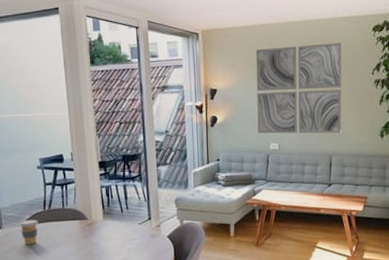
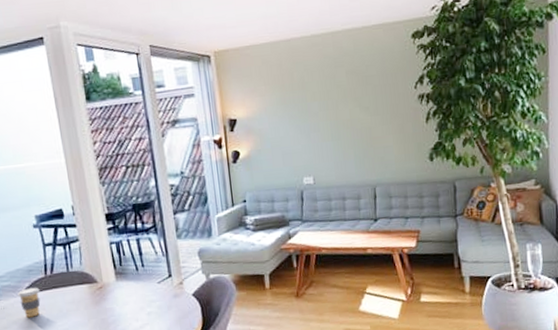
wall art: present [255,43,342,134] -> none [278,54,384,167]

